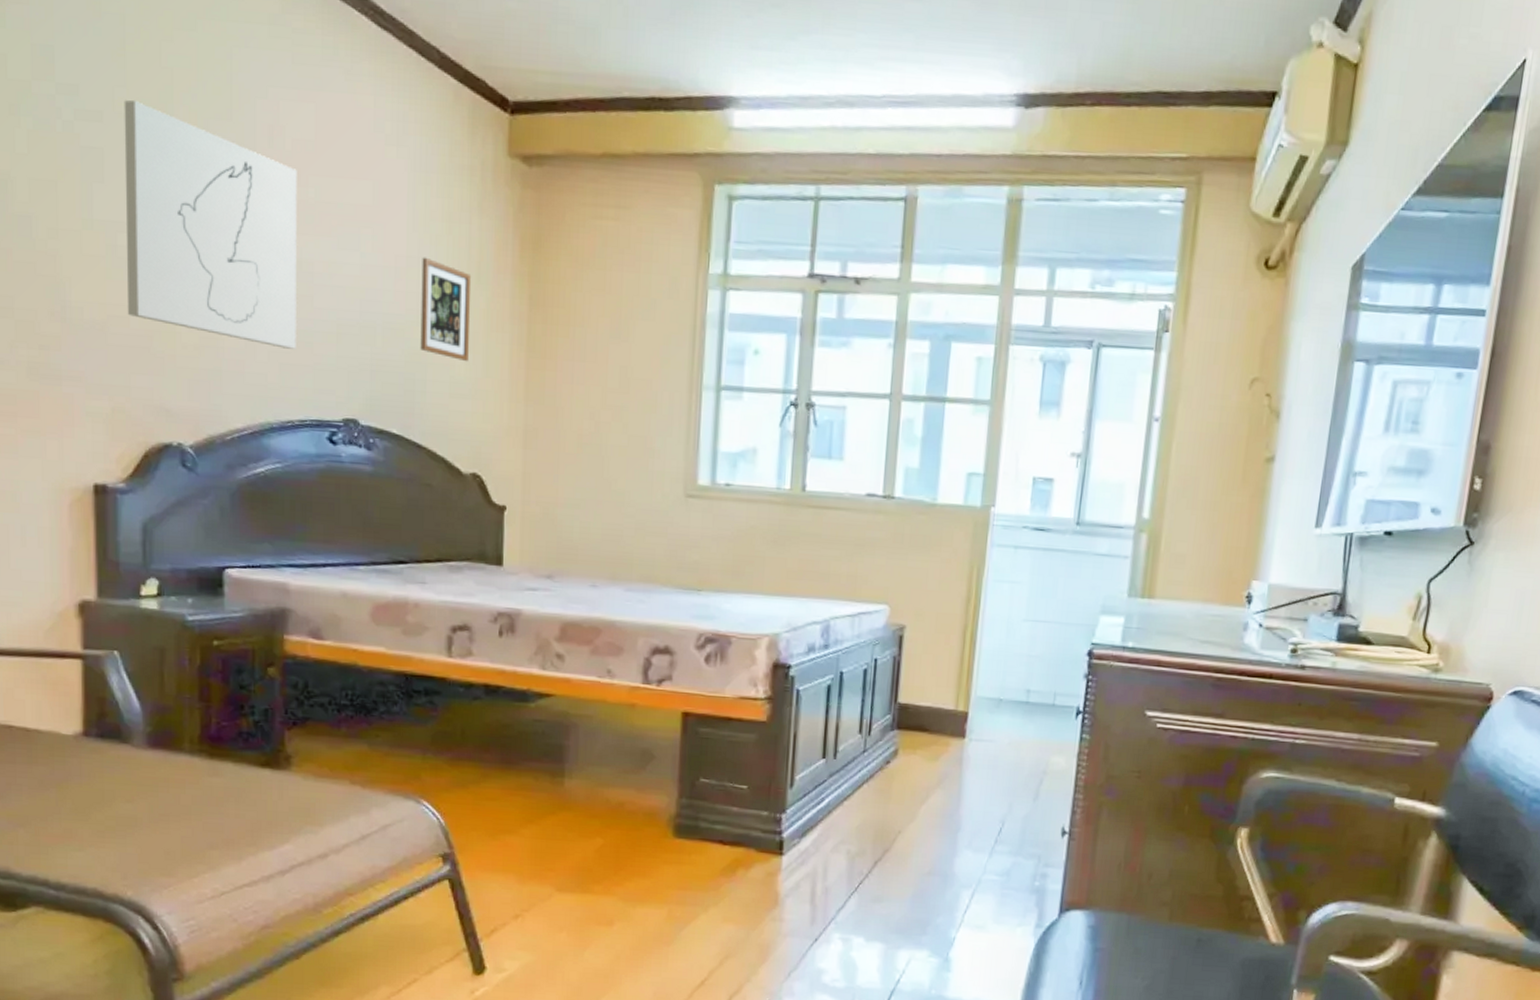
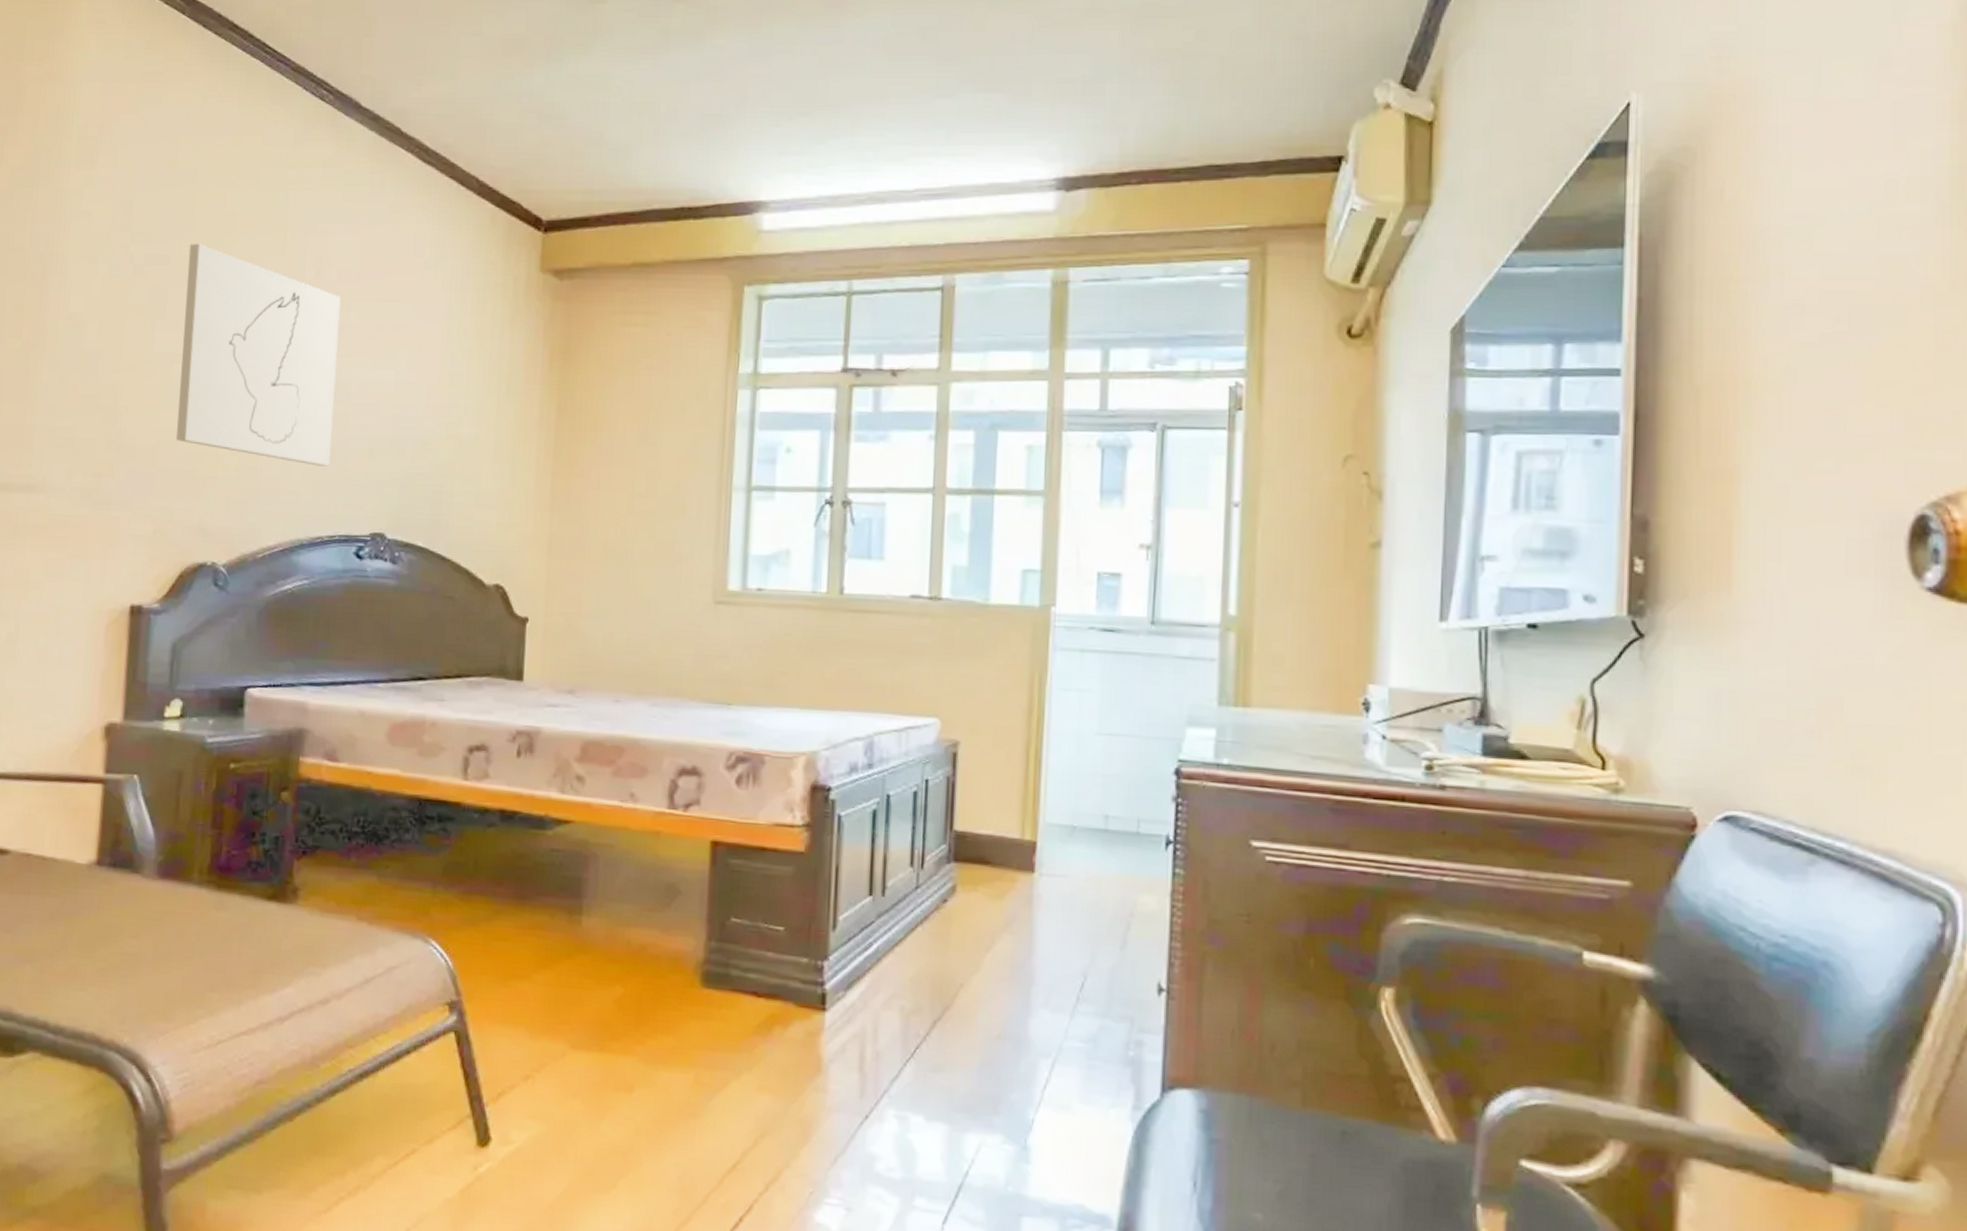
picture frame: present [420,257,472,362] -> none [449,371,501,472]

